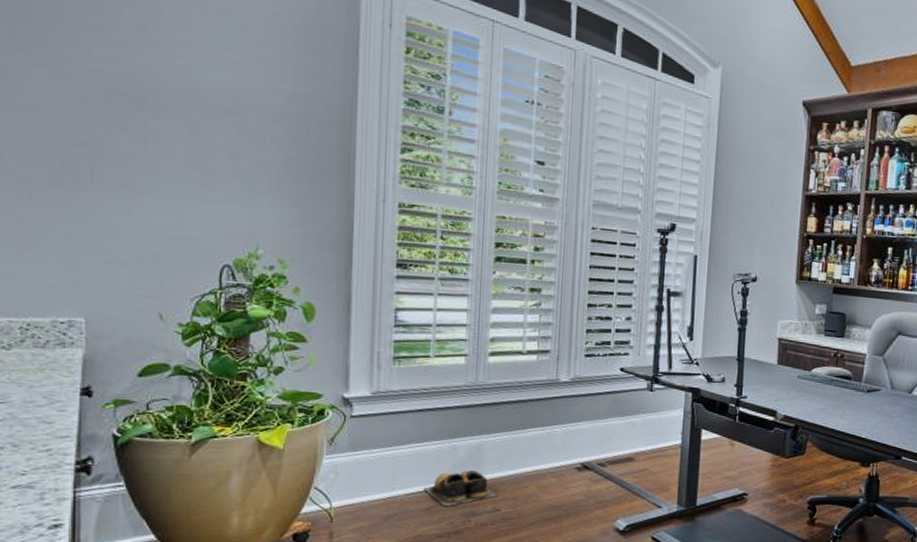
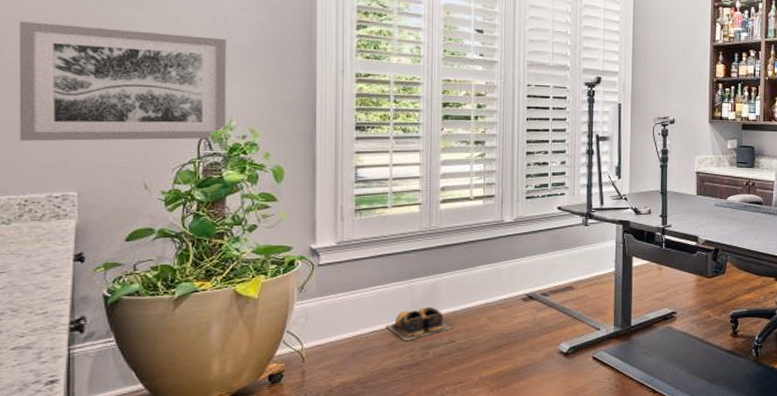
wall art: none [21,121,254,268] -> present [19,21,227,142]

